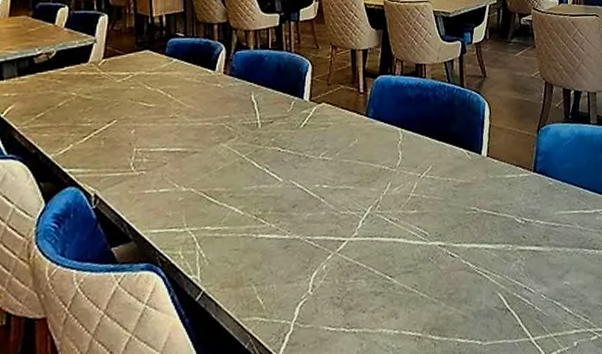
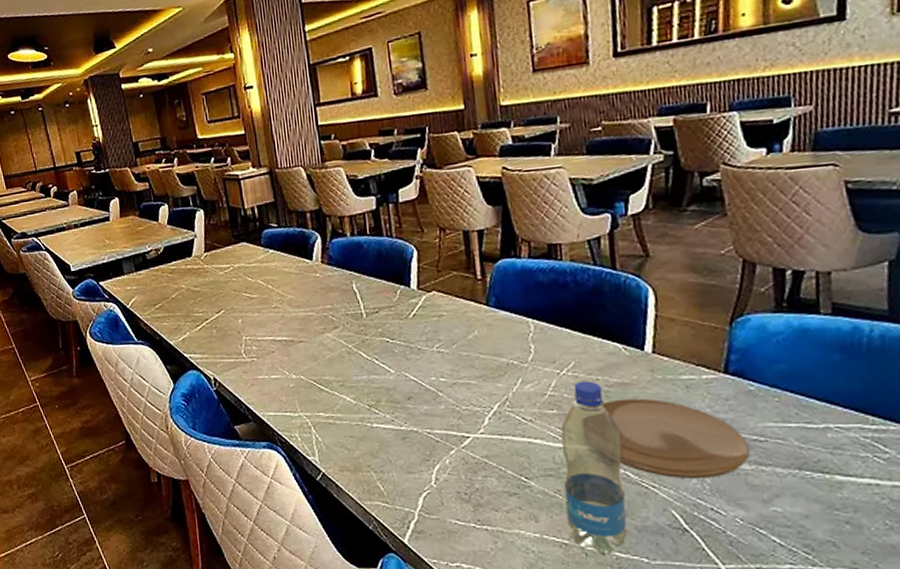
bottle: none [419,182,466,344] -> present [561,381,627,556]
plate: none [451,195,550,264] -> present [602,398,750,478]

